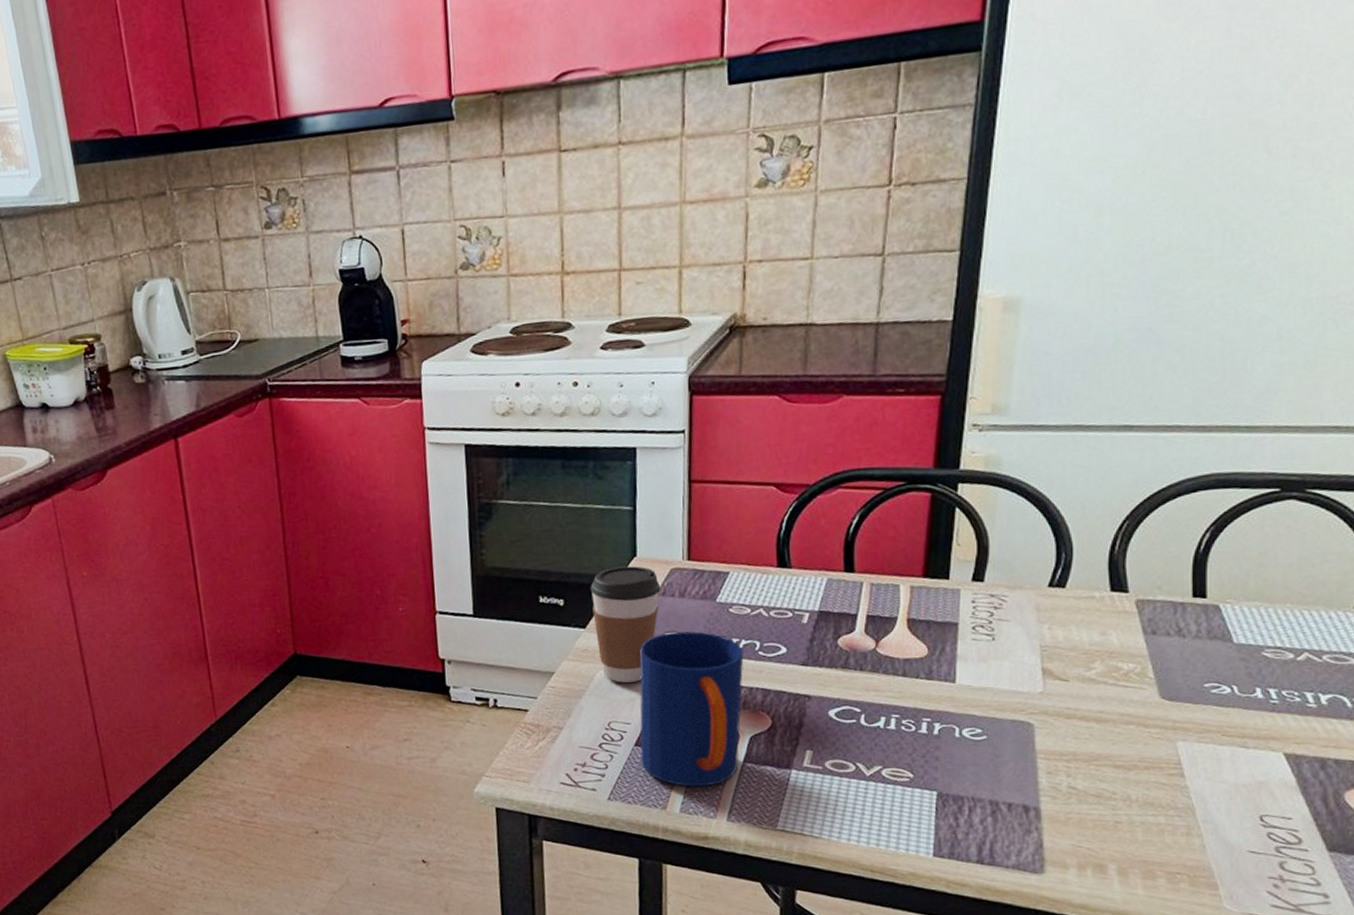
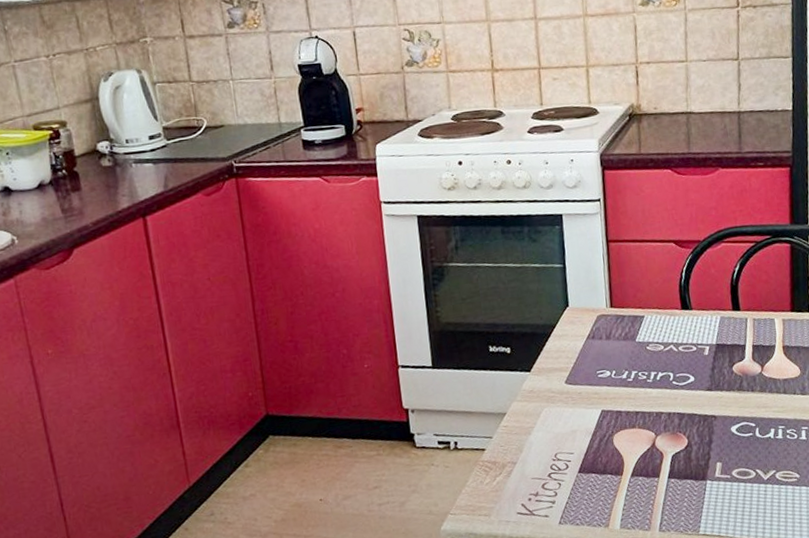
coffee cup: present [590,566,661,683] -> none [532,315,591,418]
mug: present [639,631,744,787] -> none [577,368,664,505]

